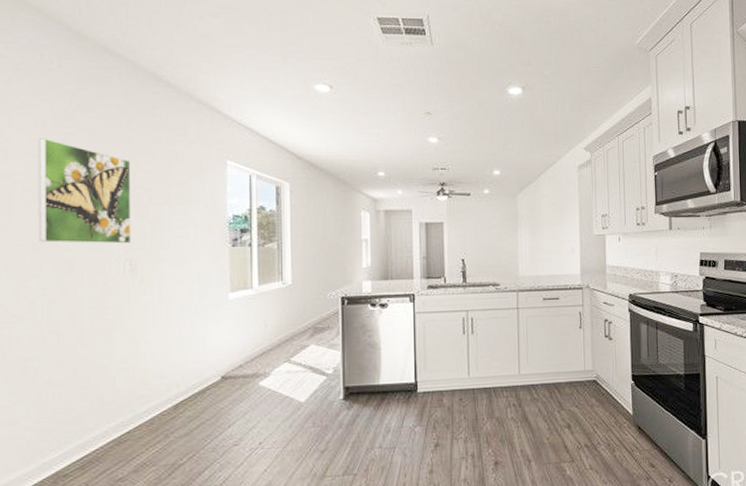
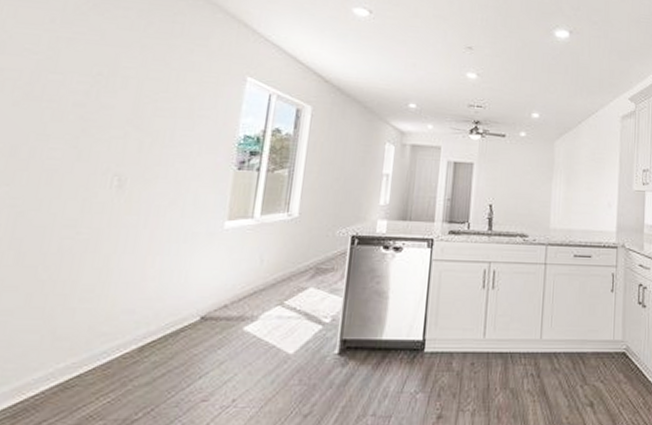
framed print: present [38,138,132,244] -> none [18,34,142,157]

